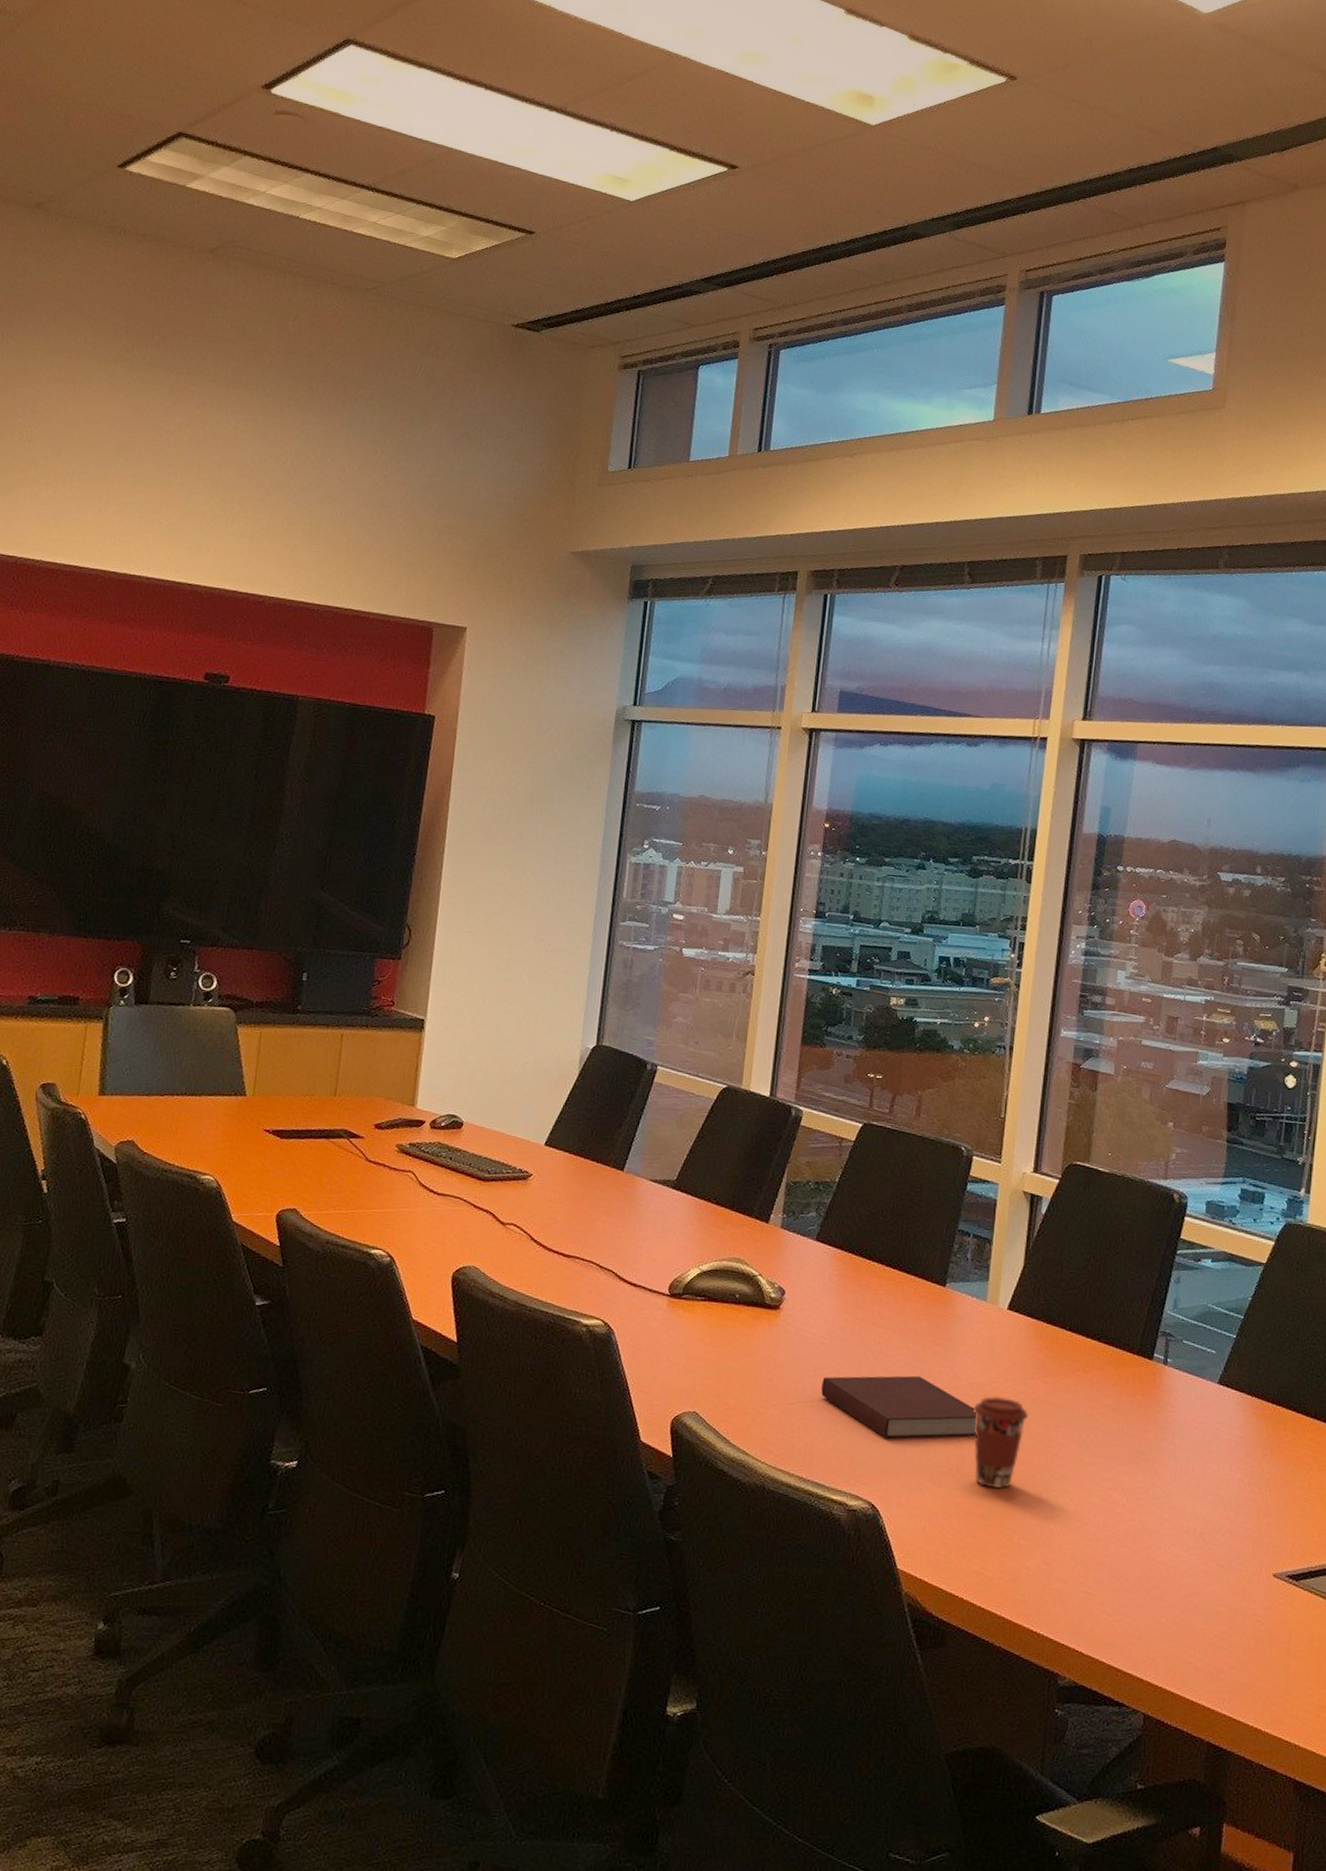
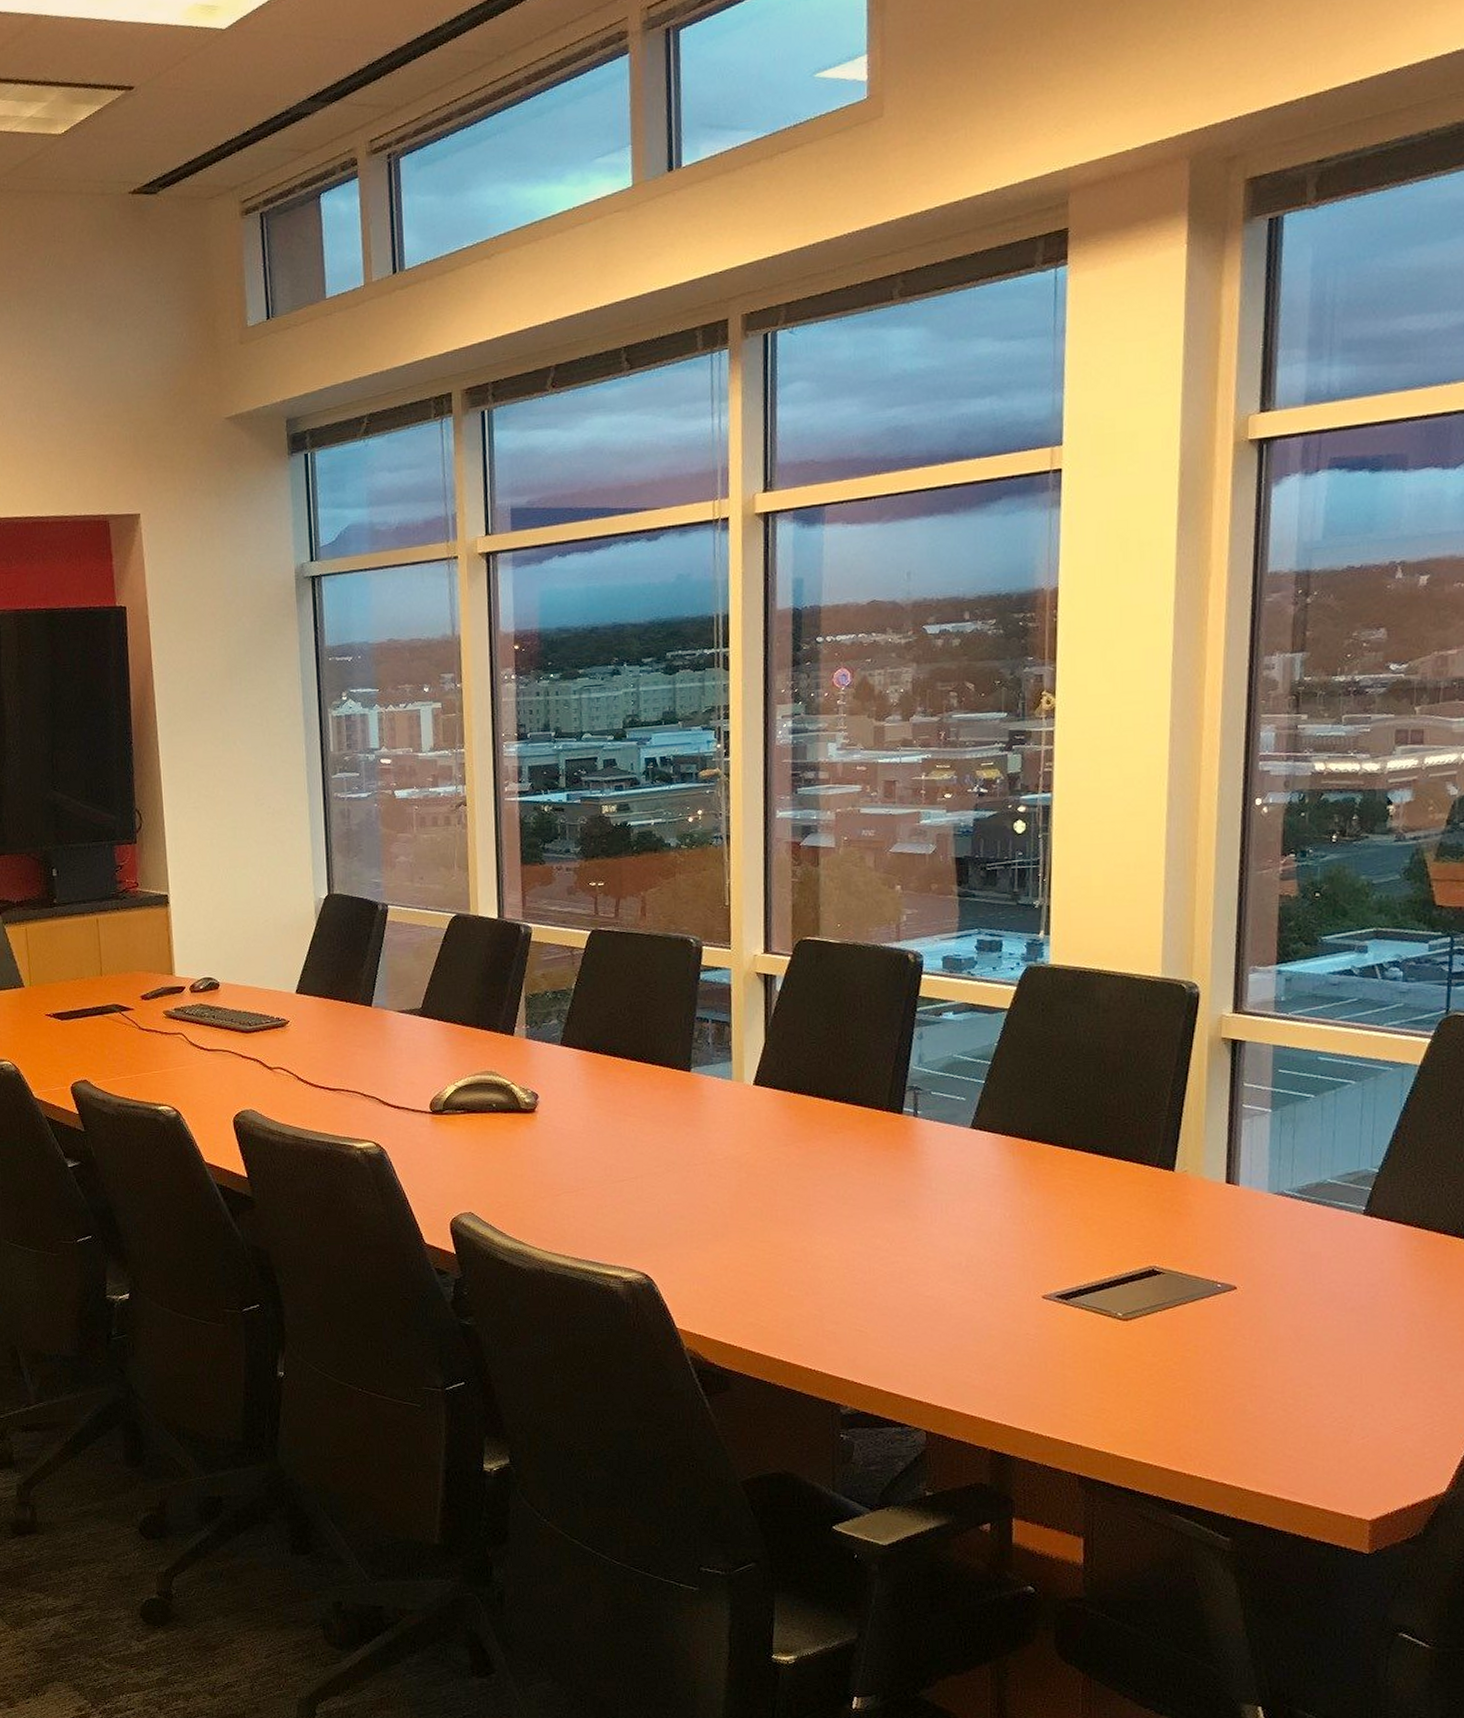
notebook: present [821,1375,977,1439] -> none [584,1156,737,1215]
coffee cup: present [973,1396,1028,1489] -> none [730,1165,785,1249]

